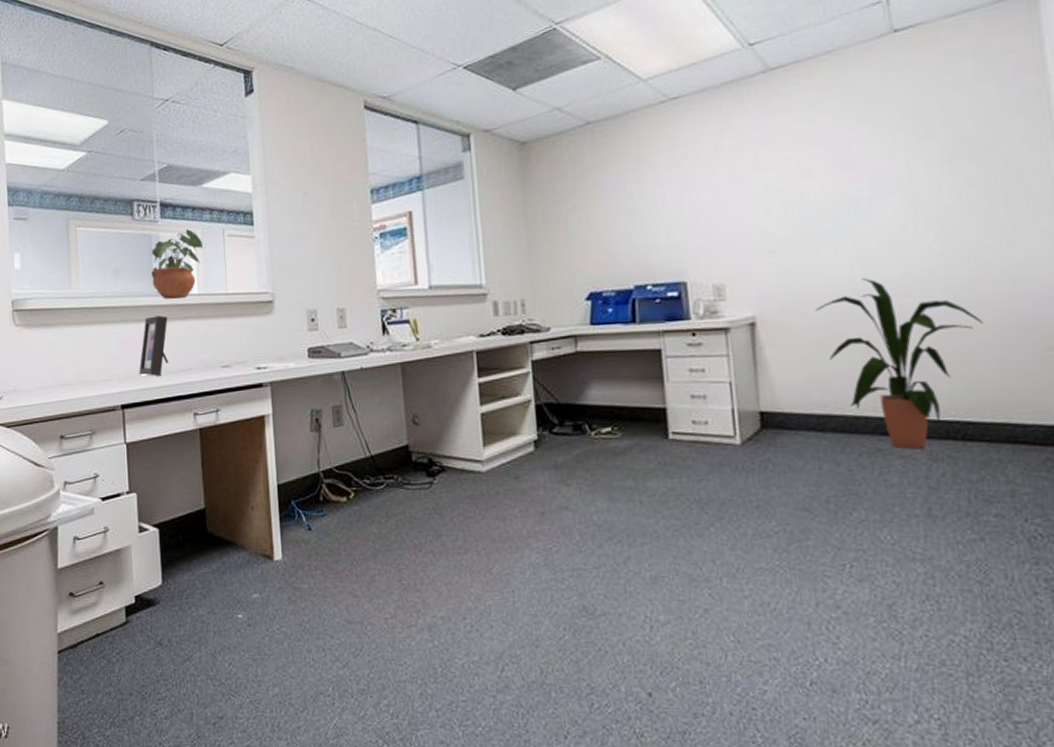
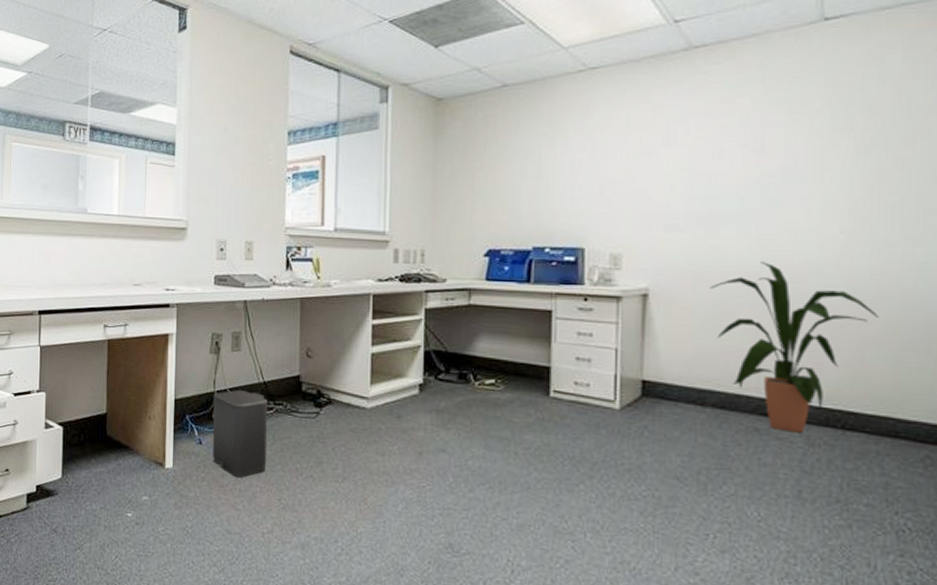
picture frame: present [139,315,169,376] -> none [57,232,88,287]
potted plant: present [152,228,204,300] -> none [76,153,127,218]
pedal bin: none [318,466,383,561] -> present [210,389,268,478]

